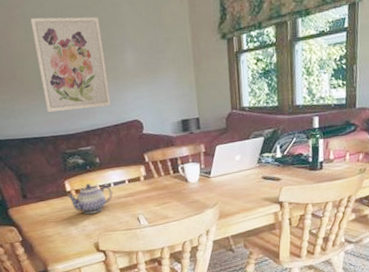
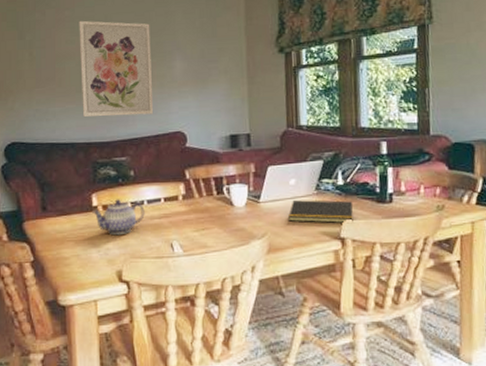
notepad: none [235,171,290,192] -> present [288,200,353,224]

